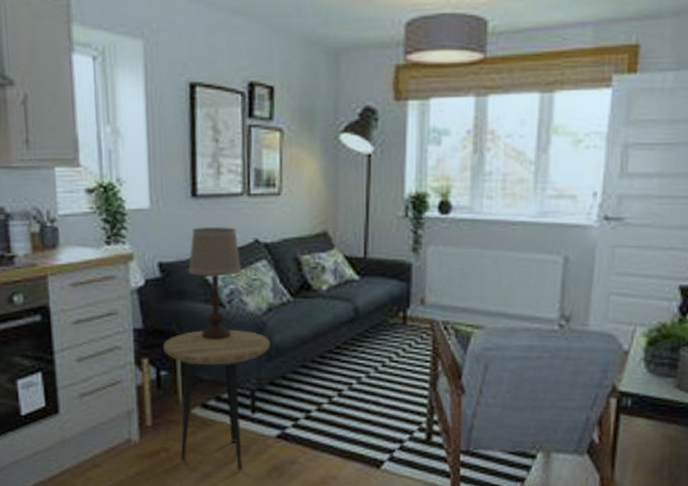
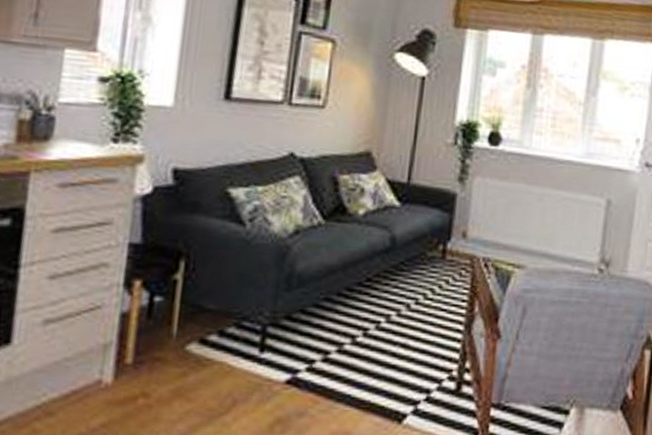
side table: present [162,329,270,471] -> none [162,250,293,424]
table lamp: present [188,227,242,340] -> none [207,133,271,263]

